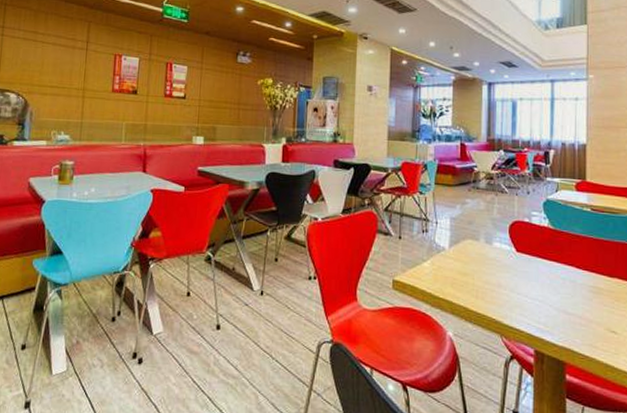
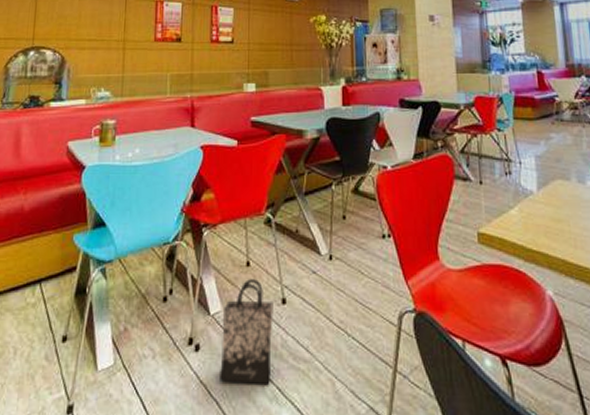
shopping bag: none [159,307,209,396] -> present [220,279,273,386]

